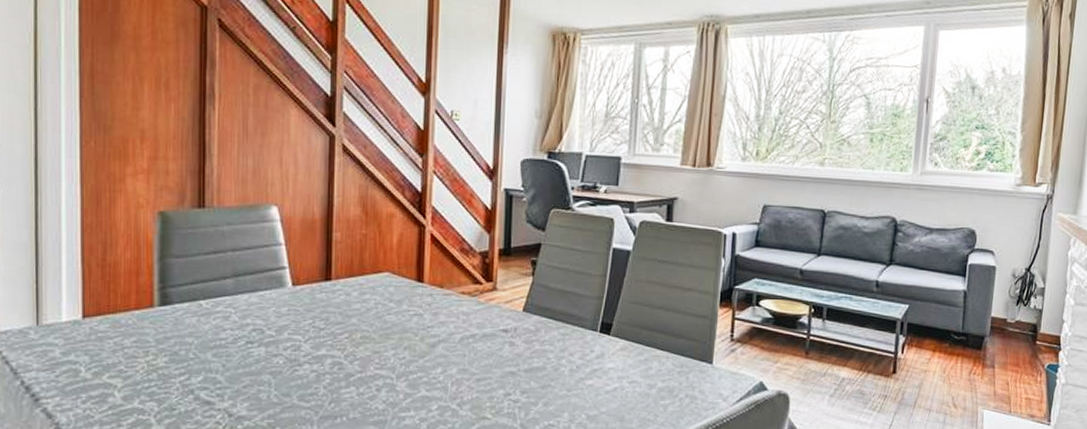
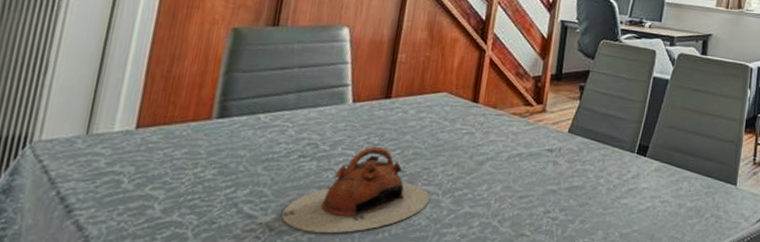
teapot: none [237,330,384,418] -> present [281,146,430,233]

